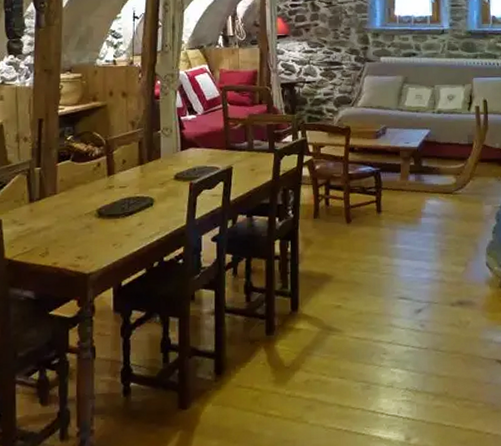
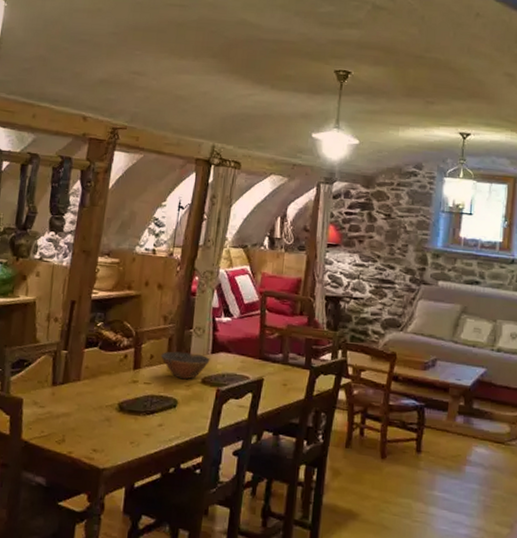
bowl: none [133,152,180,179] -> present [160,351,210,380]

